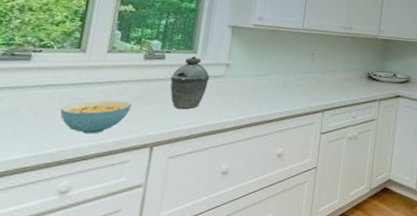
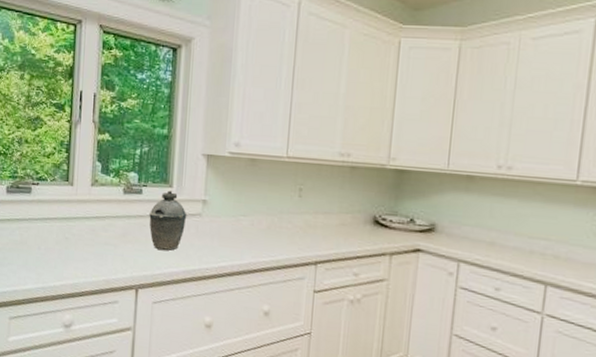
cereal bowl: present [60,100,131,134] -> none [58,236,116,271]

